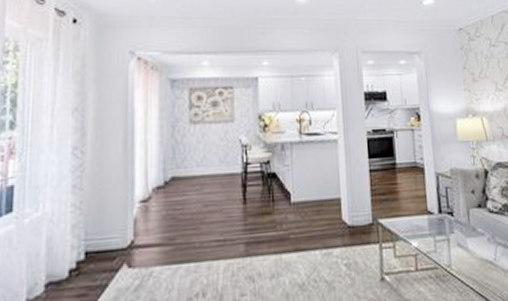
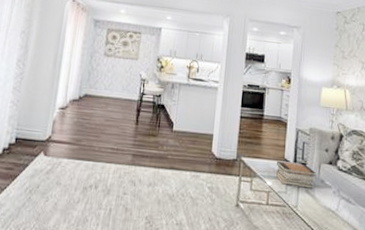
book stack: none [419,213,466,242] -> present [276,160,316,189]

